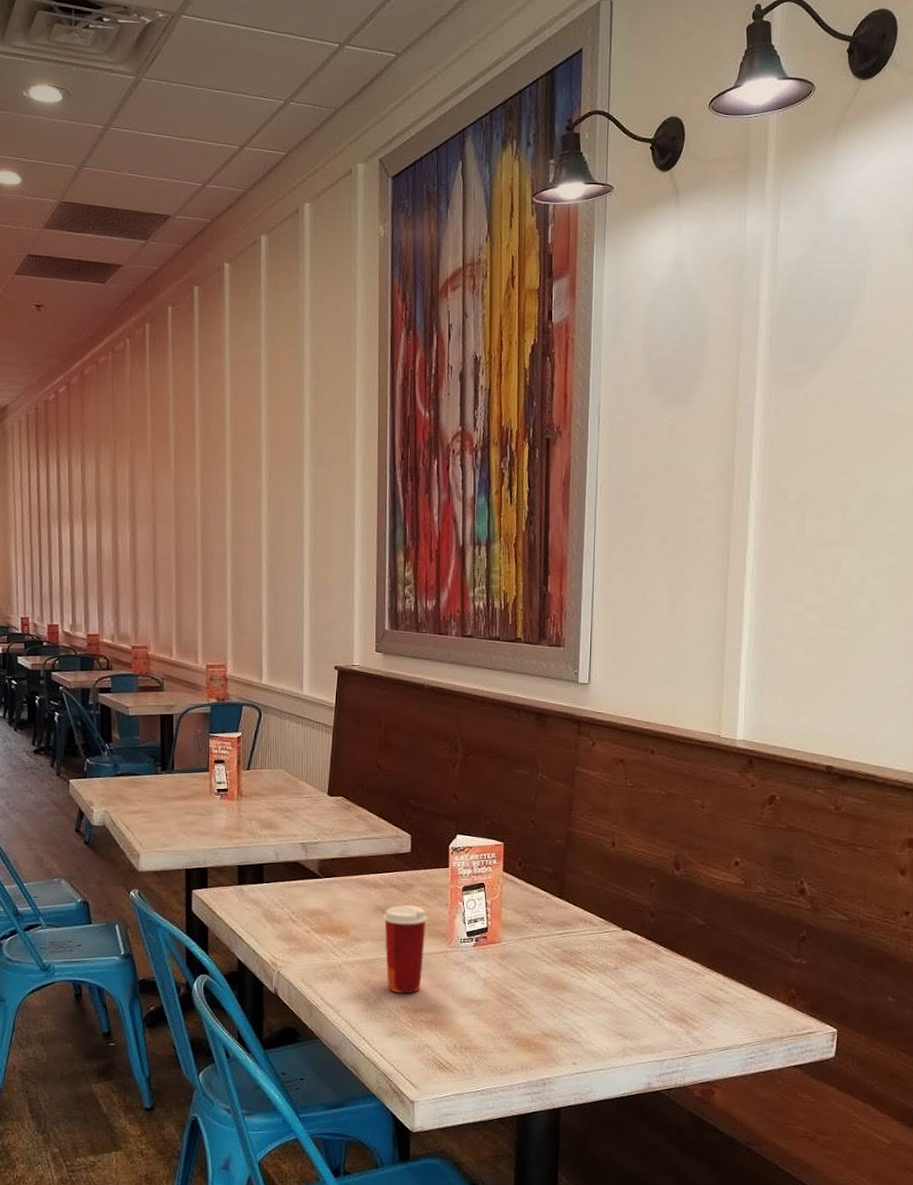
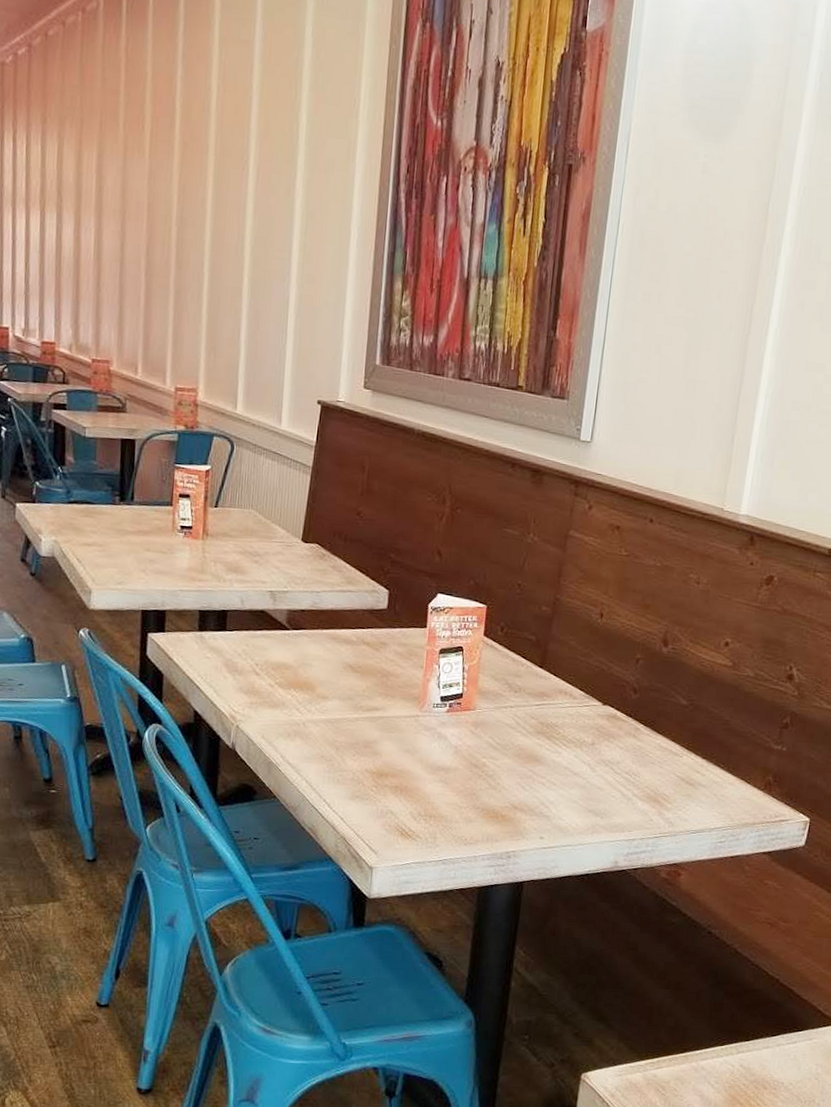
paper cup: present [383,905,428,994] -> none [353,664,401,757]

